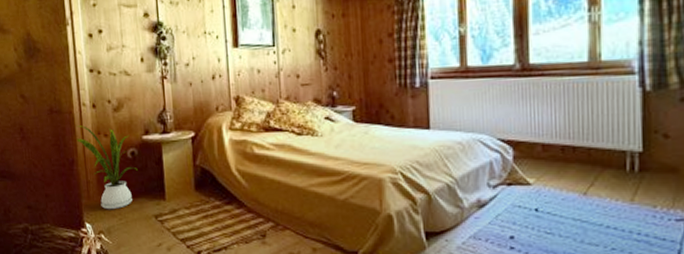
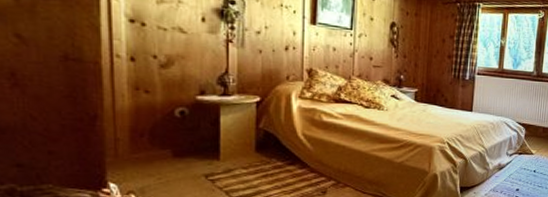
house plant: present [76,125,138,209] -> none [103,78,187,168]

